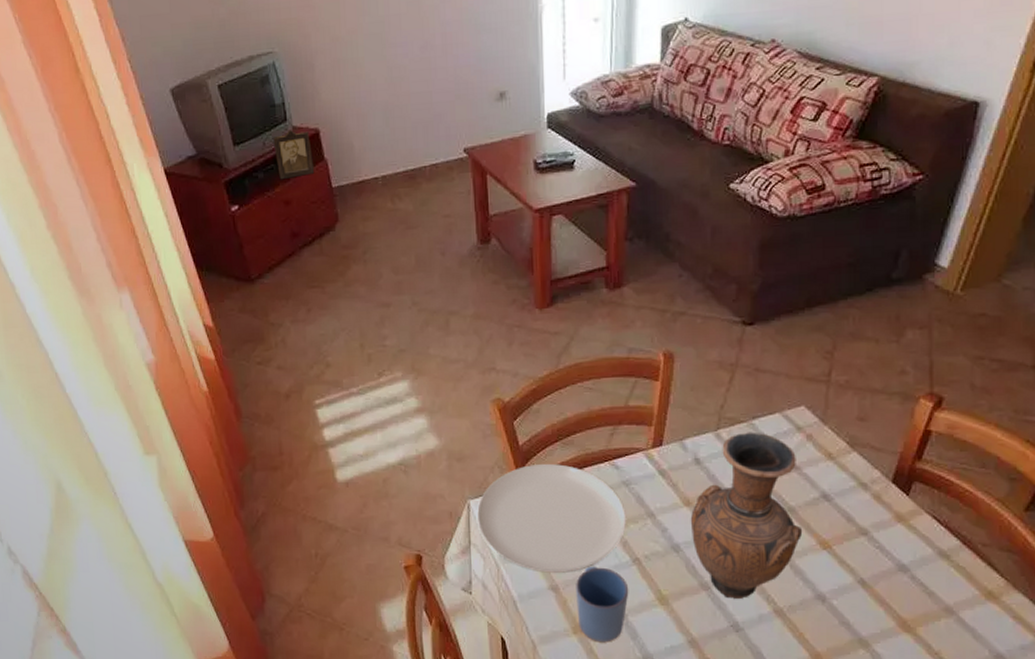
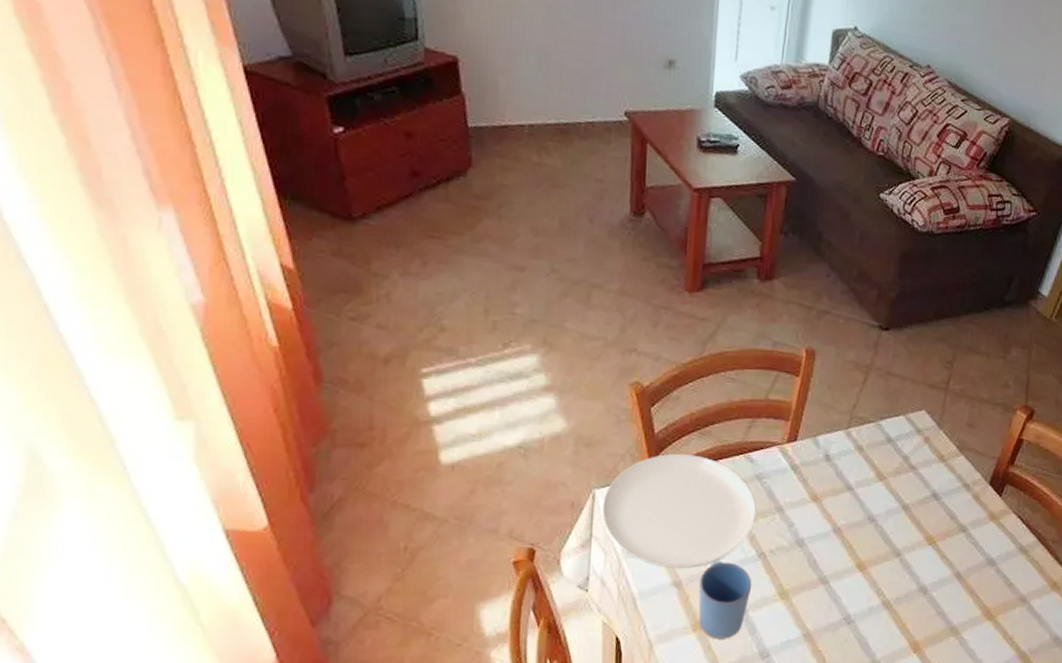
photo frame: present [273,130,315,180] -> none [398,51,448,108]
vase: present [690,432,803,599] -> none [816,432,914,592]

